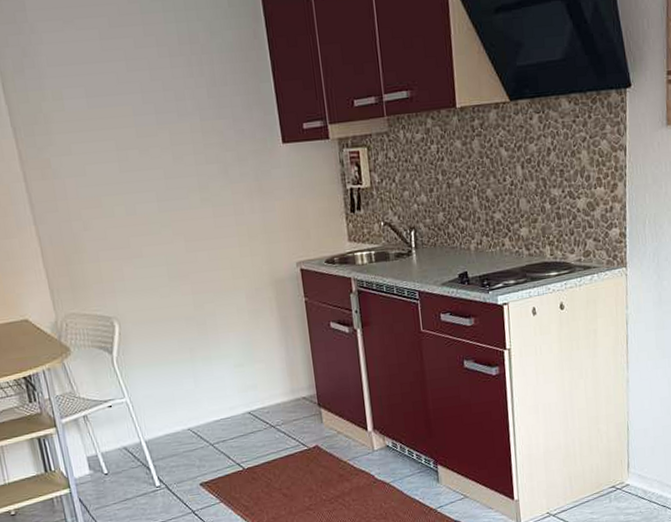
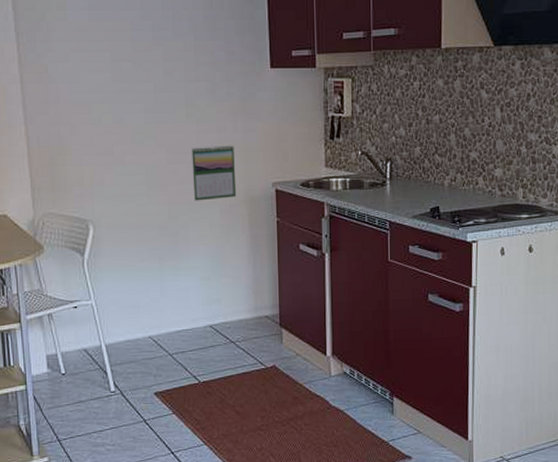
calendar: none [210,226,261,288] -> present [192,144,237,201]

